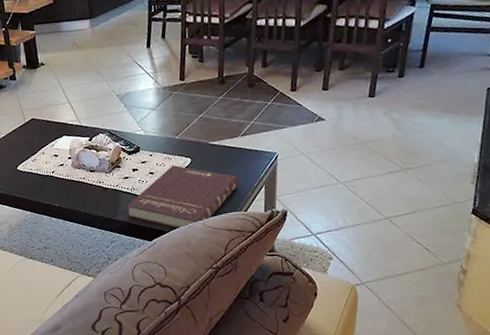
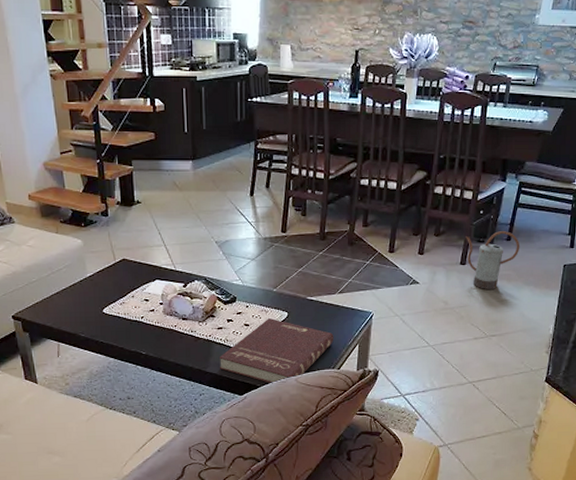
watering can: none [373,58,436,121] -> present [466,231,520,289]

